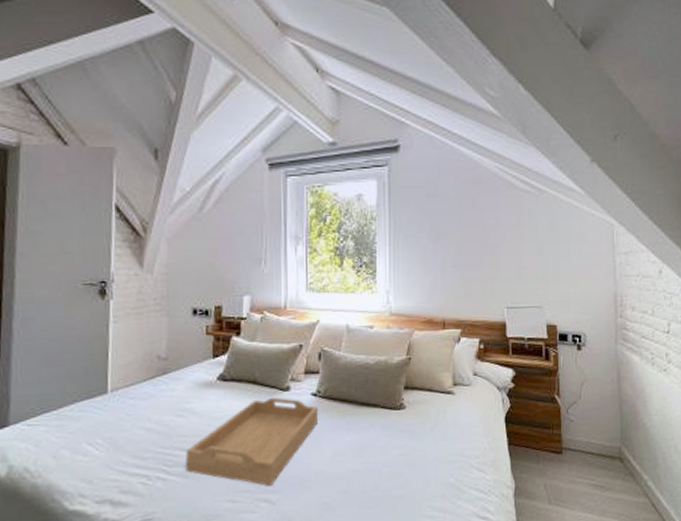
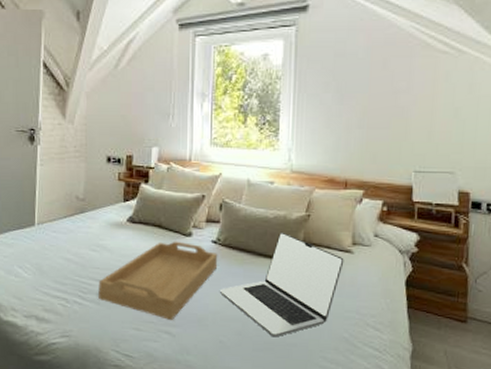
laptop: none [322,378,446,492] -> present [220,232,344,337]

